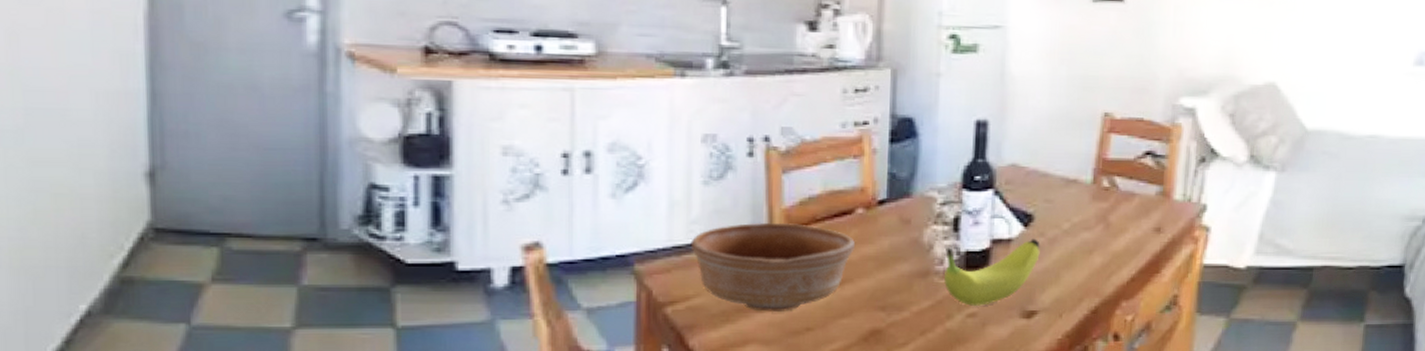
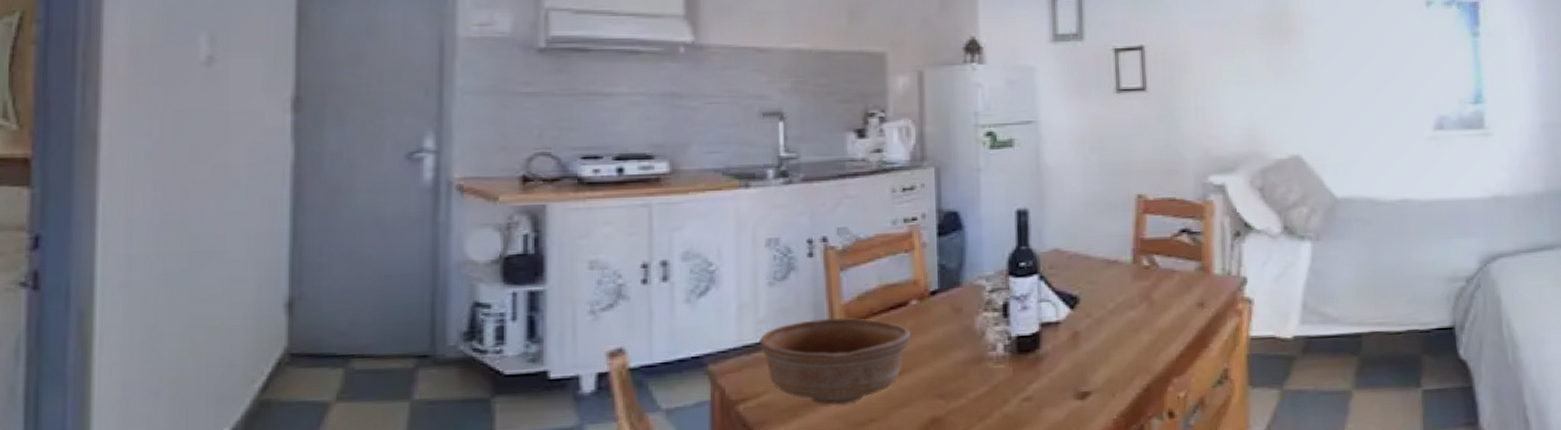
fruit: present [944,239,1040,307] -> none [997,320,1088,391]

